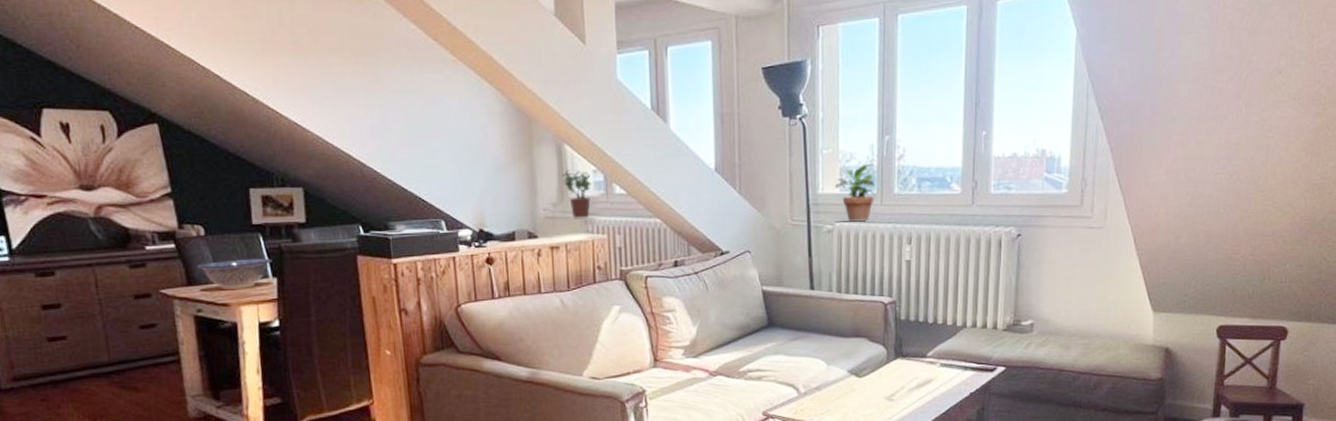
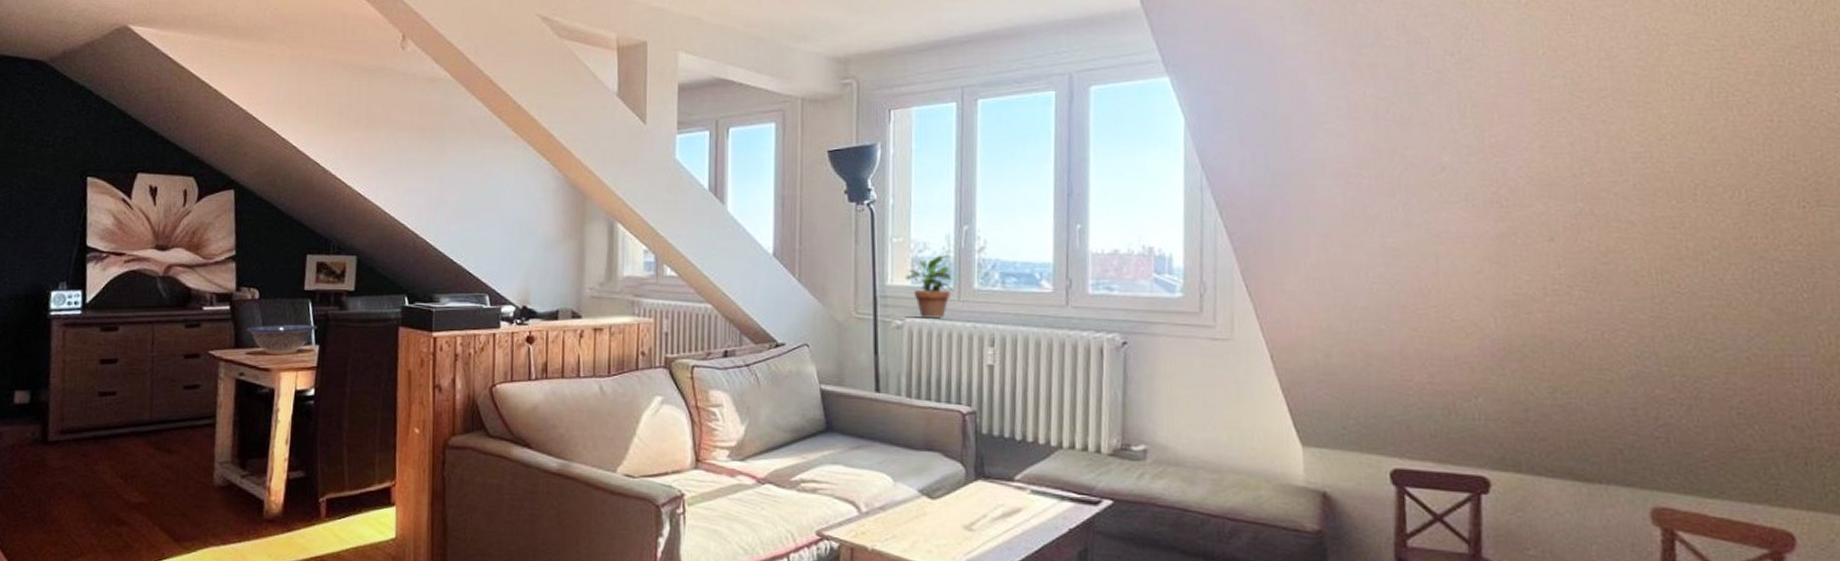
potted plant: present [561,170,591,218] -> none [611,249,641,299]

